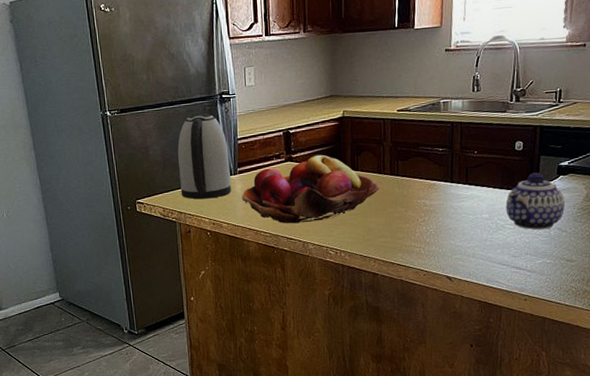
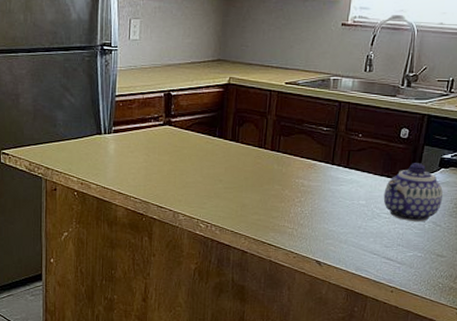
kettle: present [177,113,231,200] -> none [50,63,105,157]
fruit basket: present [242,154,379,224] -> none [114,121,258,192]

